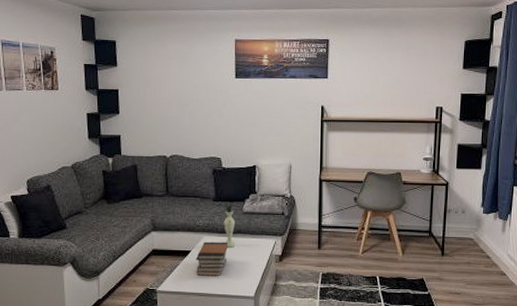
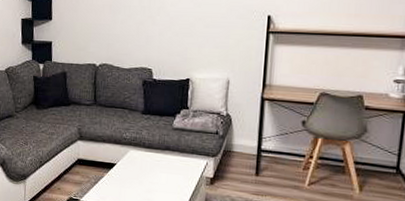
book stack: present [195,241,228,276] -> none [120,155,155,193]
vase: present [219,202,239,248] -> none [148,115,169,165]

